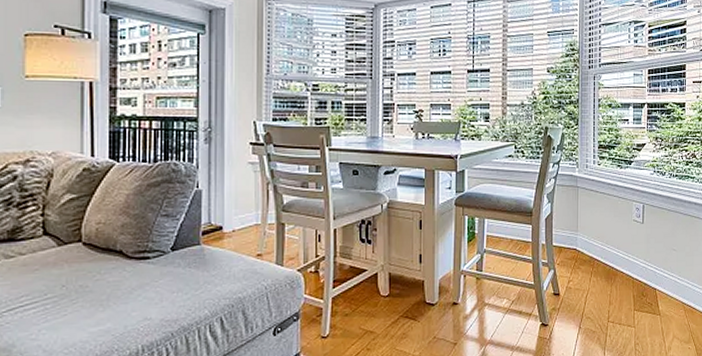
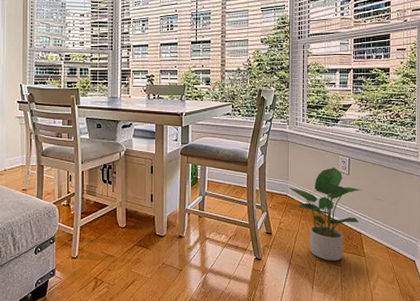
potted plant: none [578,216,656,322] -> present [288,168,361,261]

